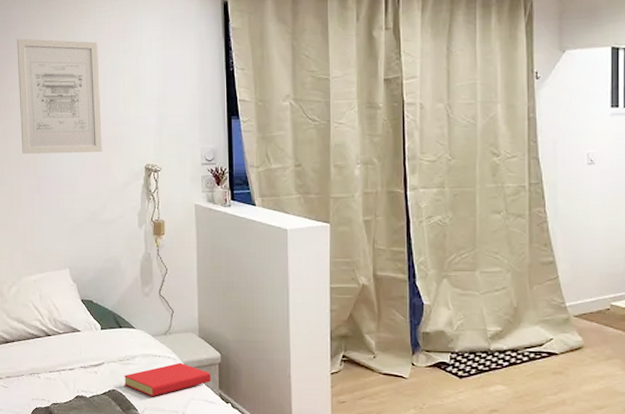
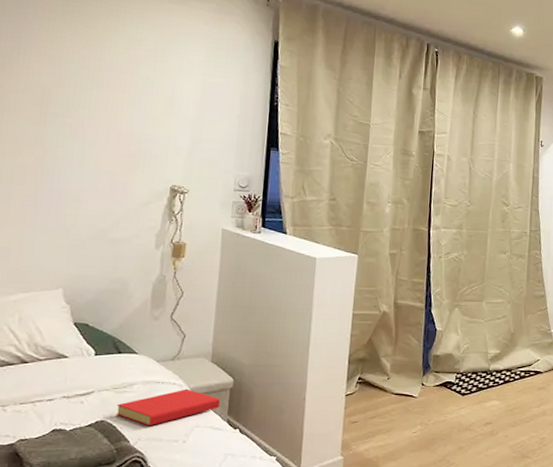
wall art: present [16,38,102,155] -> none [18,39,131,169]

